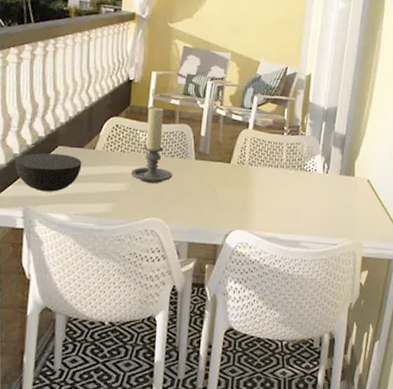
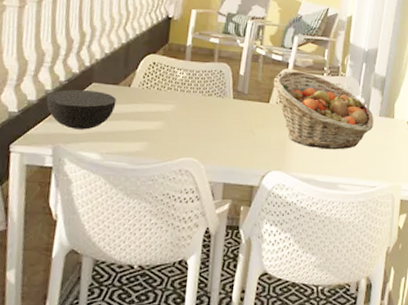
candle holder: present [131,106,172,183] -> none [167,44,209,122]
fruit basket: none [234,130,334,208] -> present [273,70,374,150]

